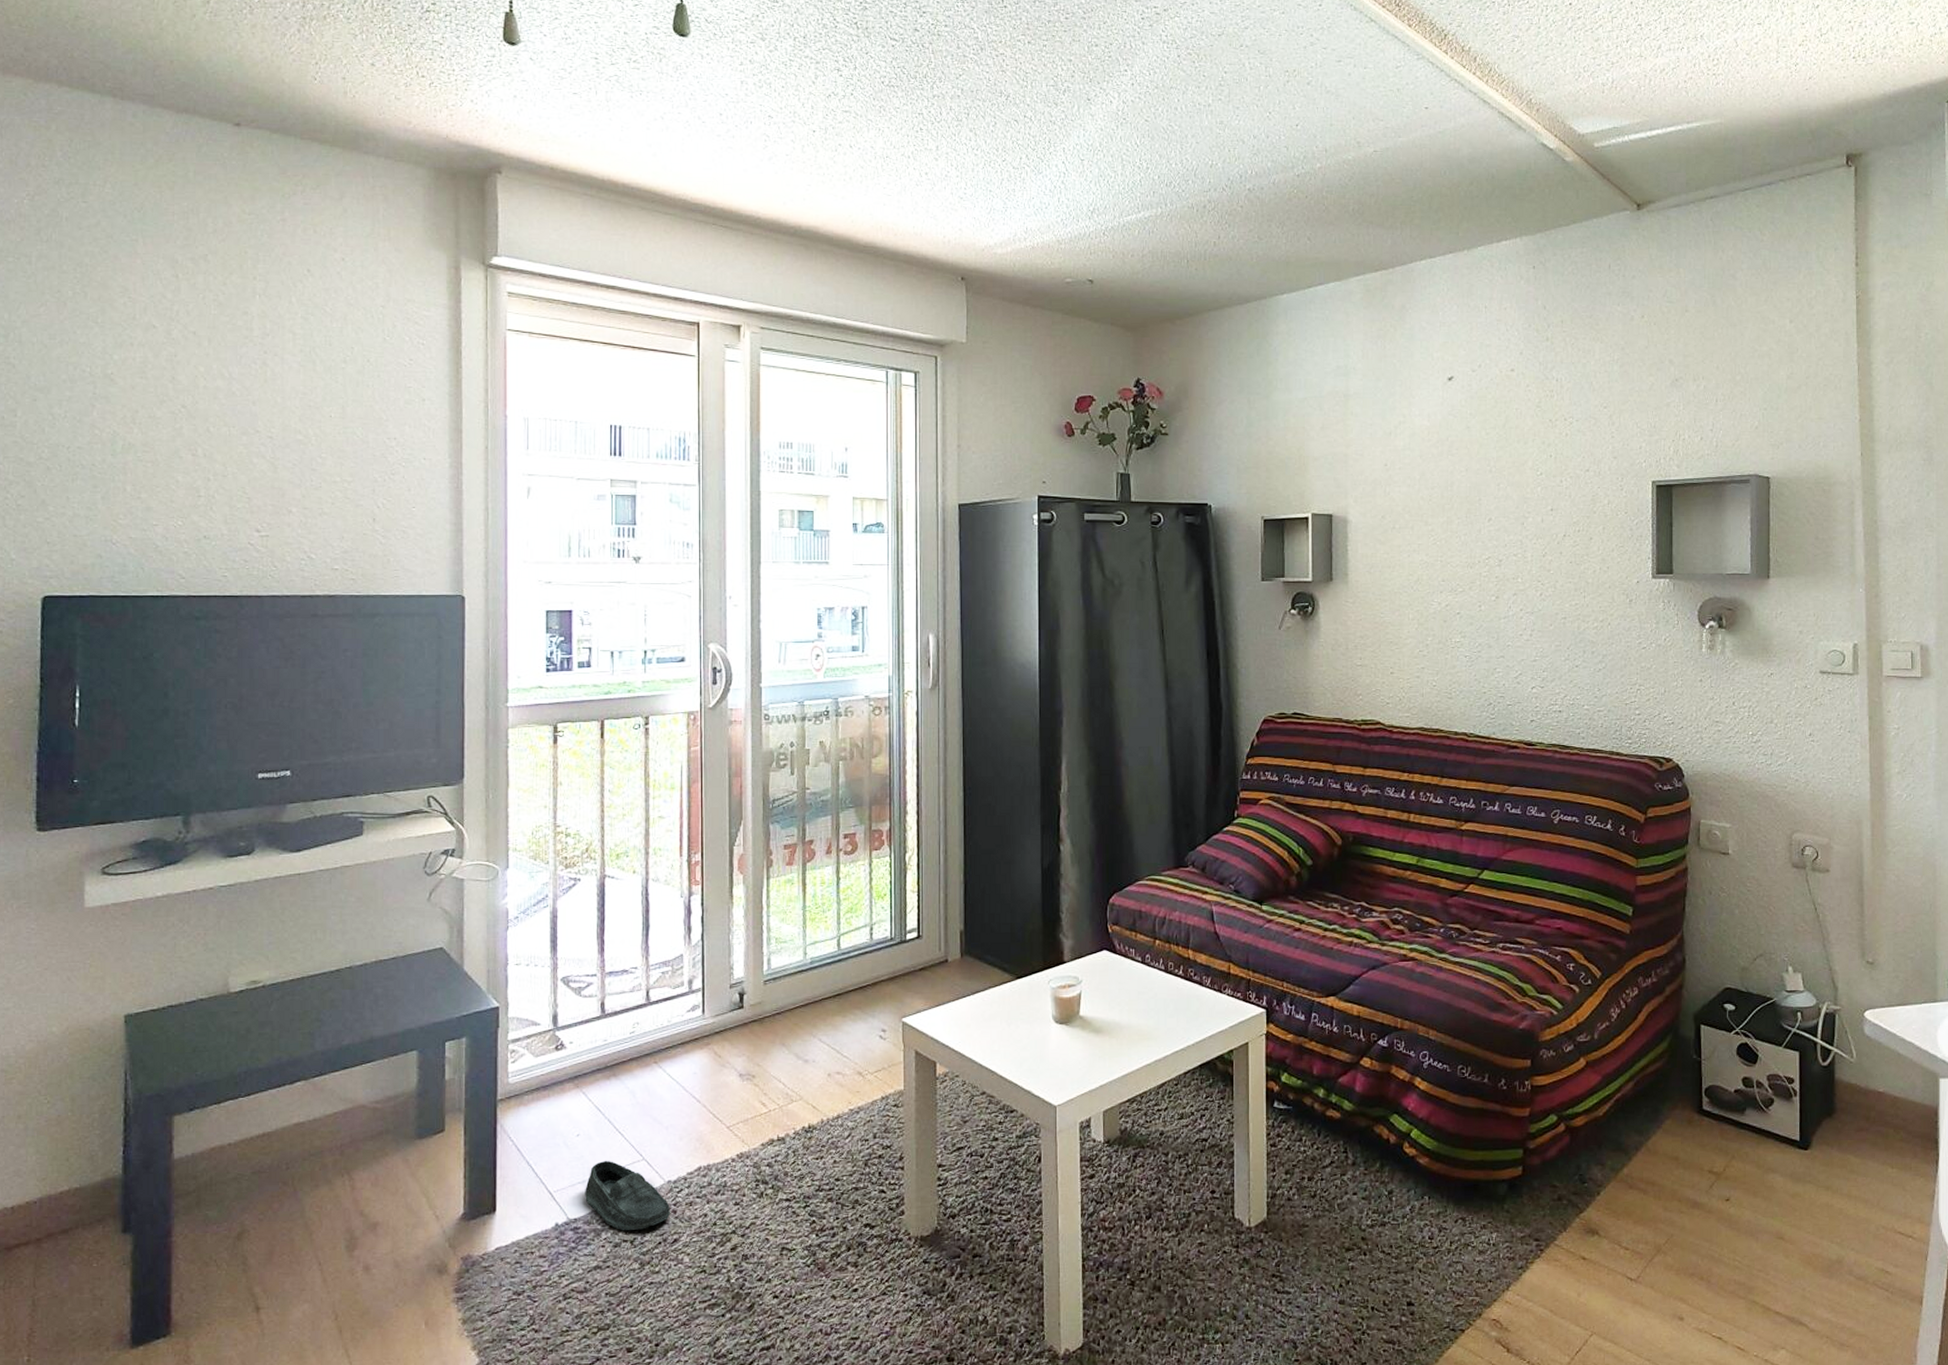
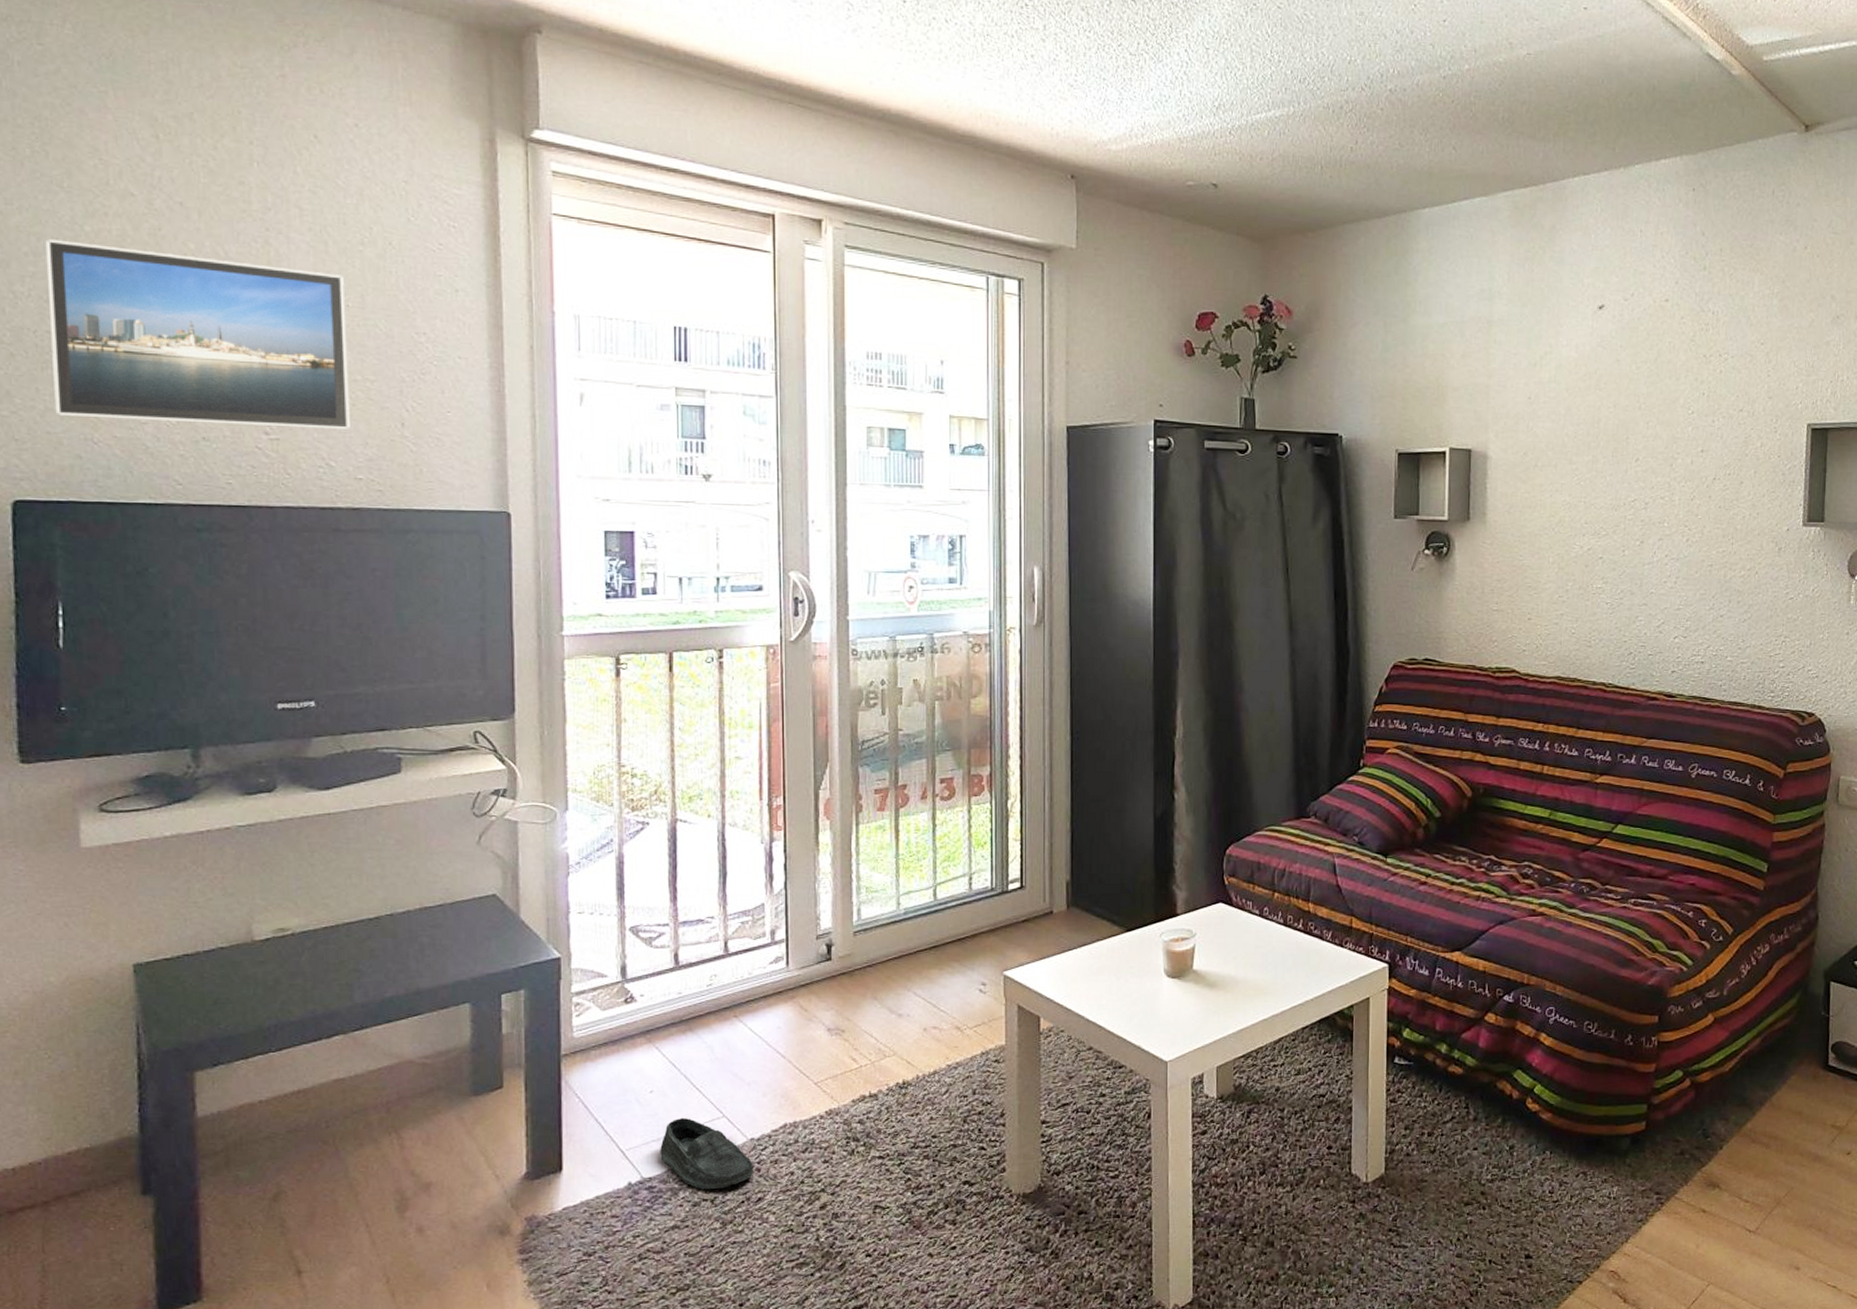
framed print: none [80,368,329,527] -> present [45,239,350,431]

